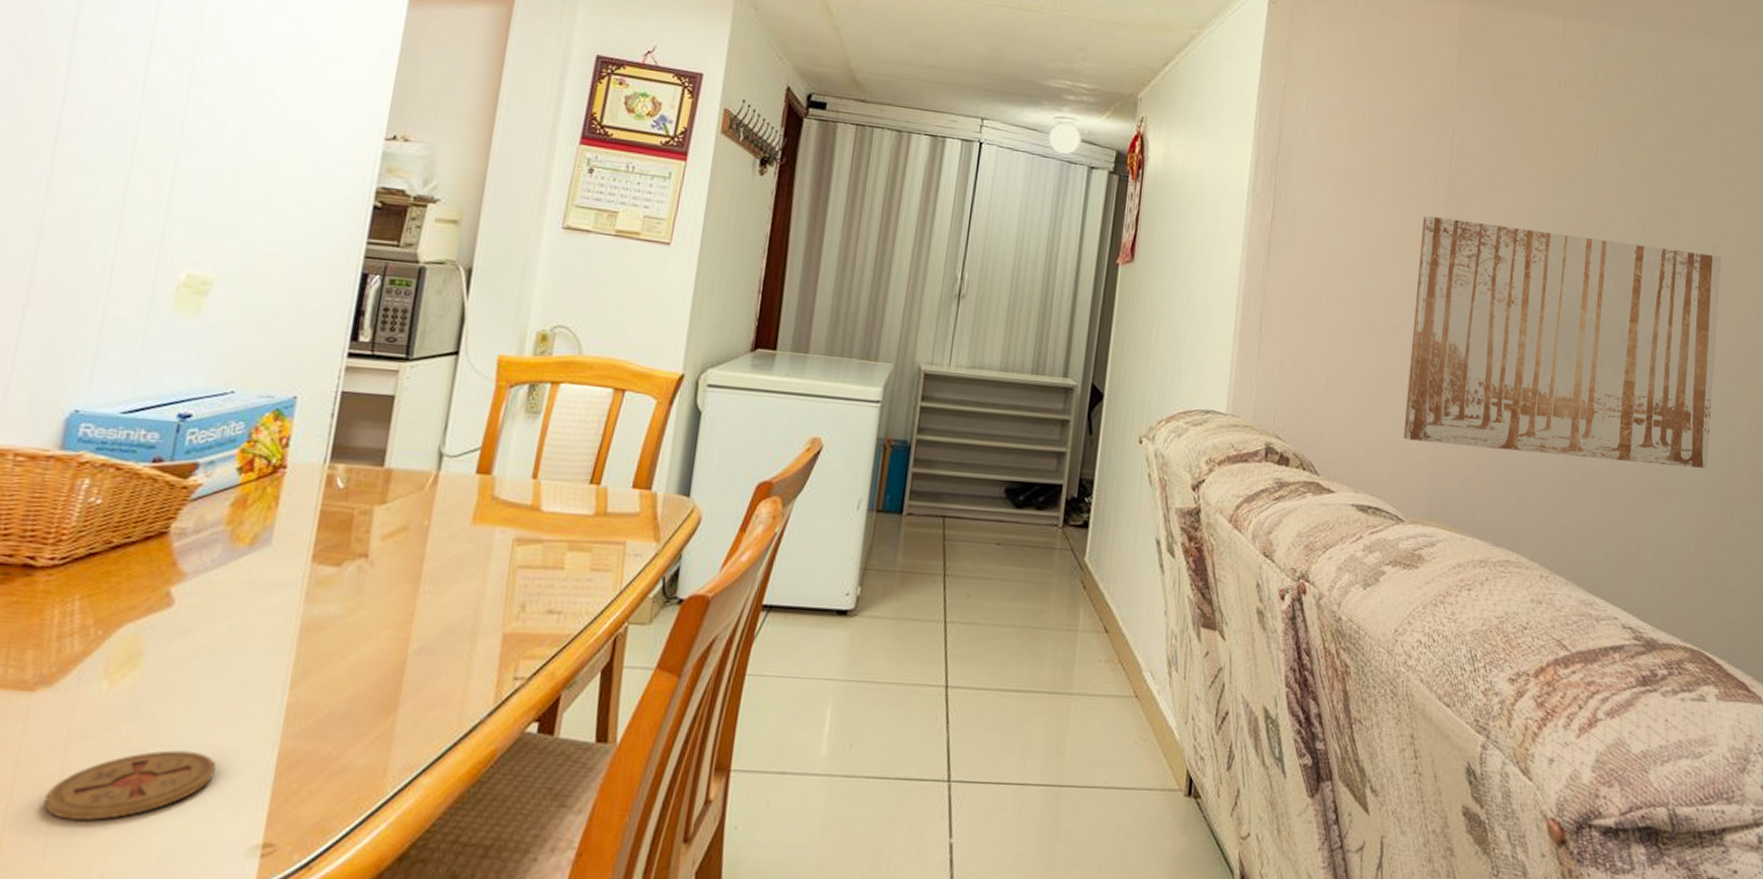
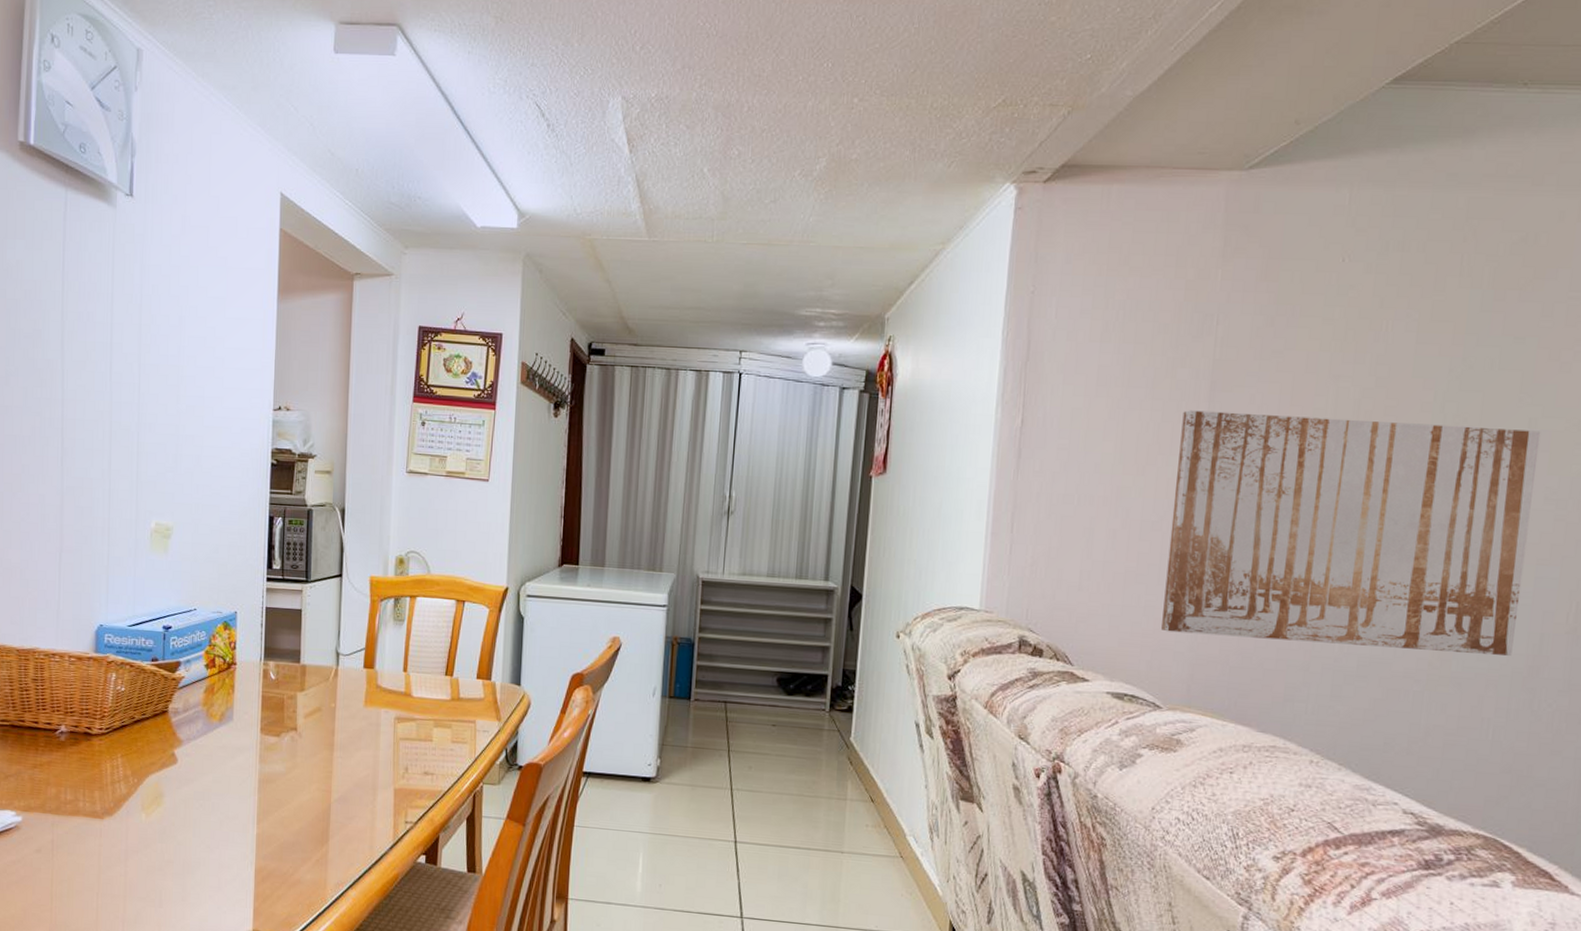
coaster: present [43,750,216,822] -> none [118,862,217,908]

